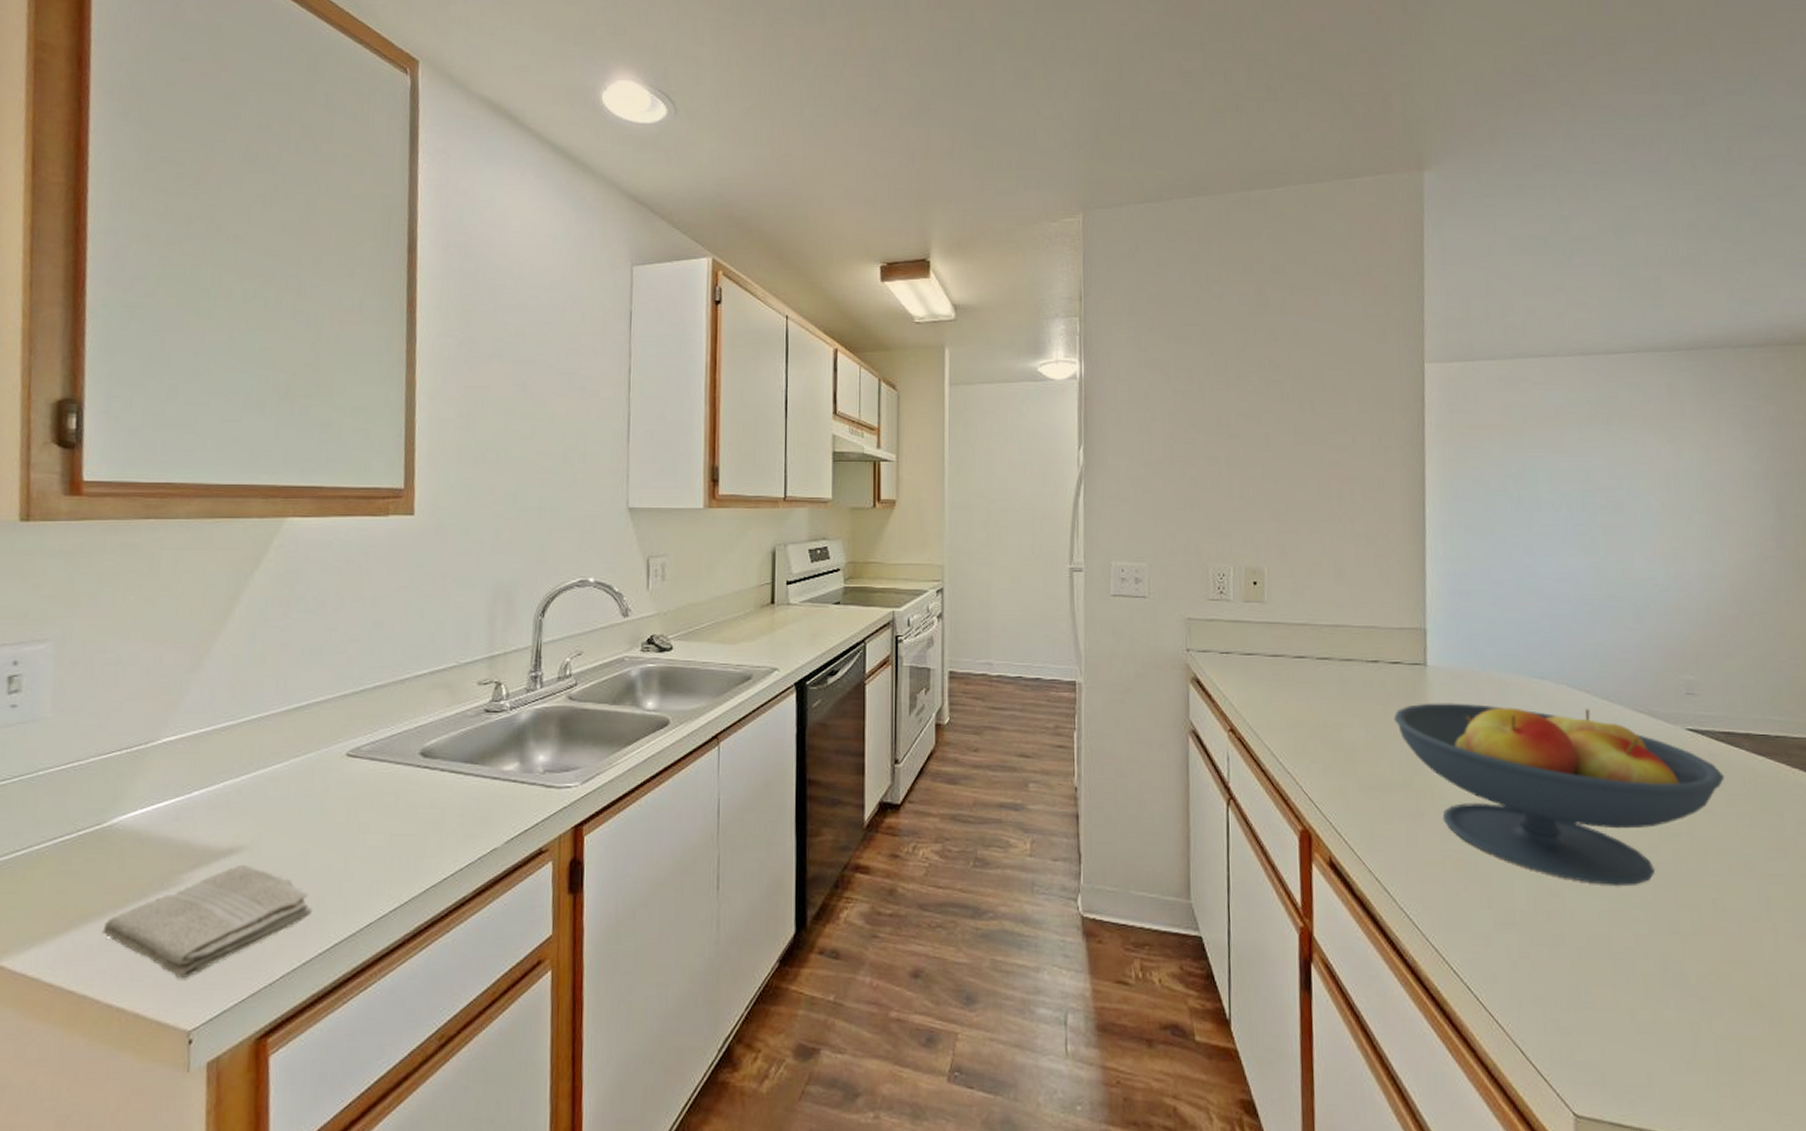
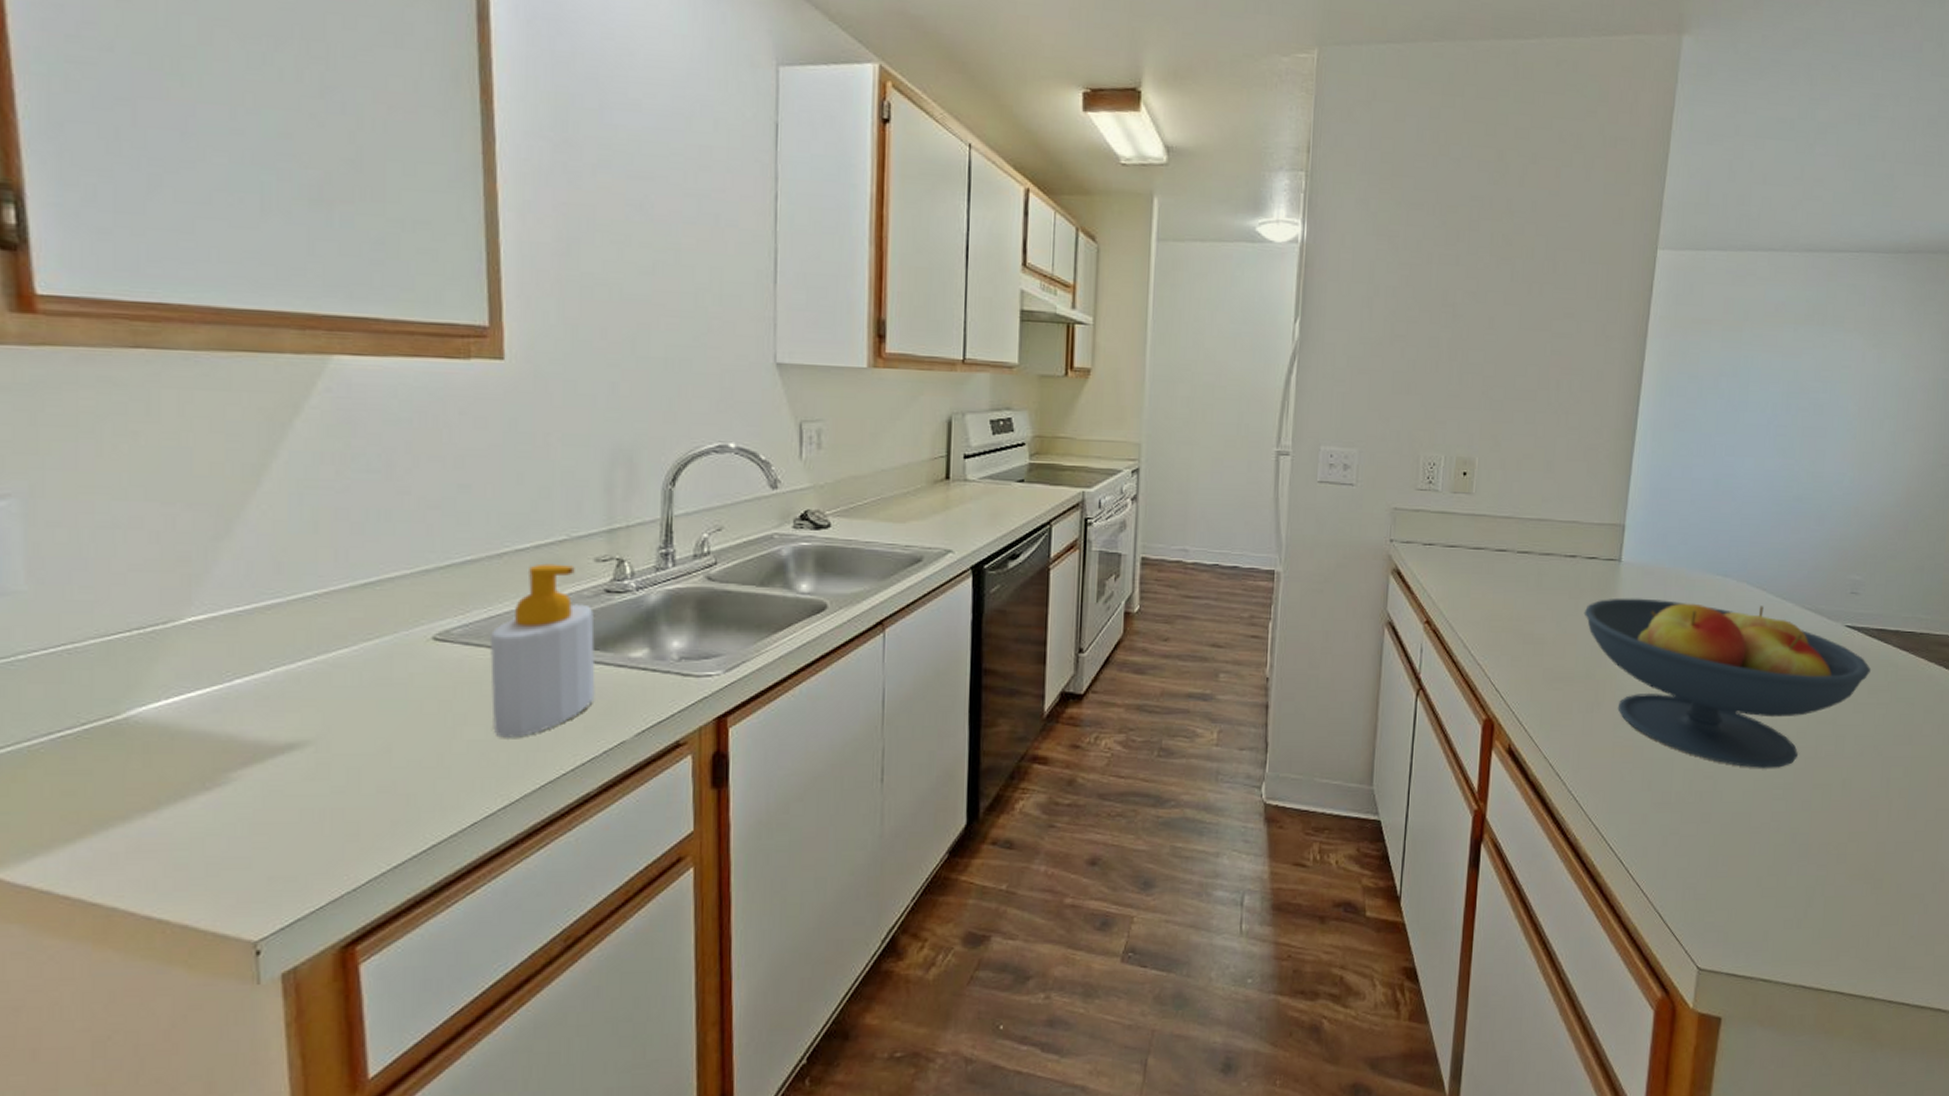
washcloth: present [102,864,313,979] -> none [129,760,402,887]
soap bottle: none [389,687,475,844] -> present [489,563,596,738]

